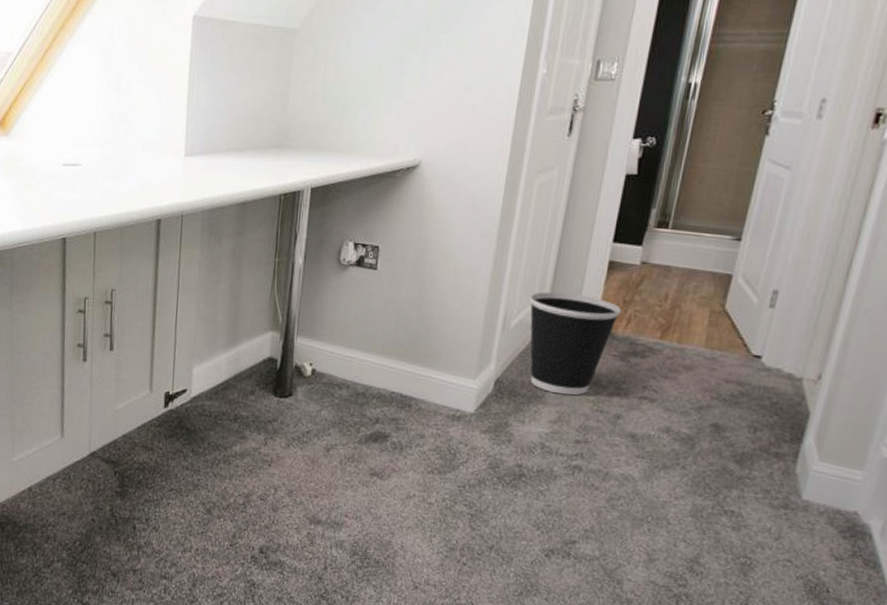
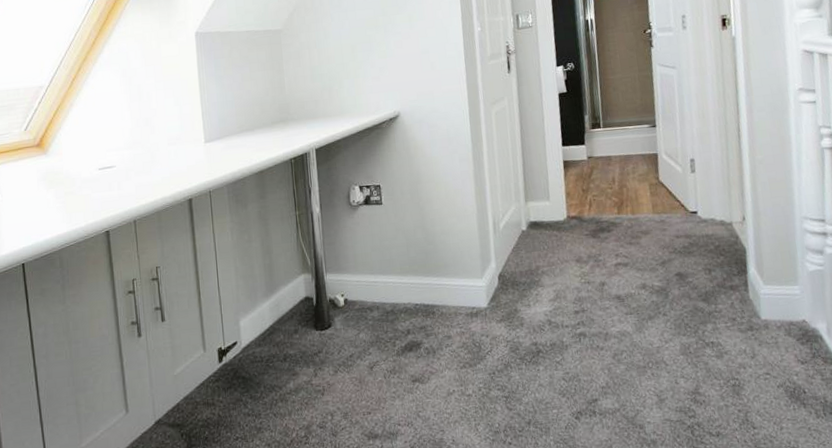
wastebasket: present [529,291,622,396] -> none [509,191,583,276]

